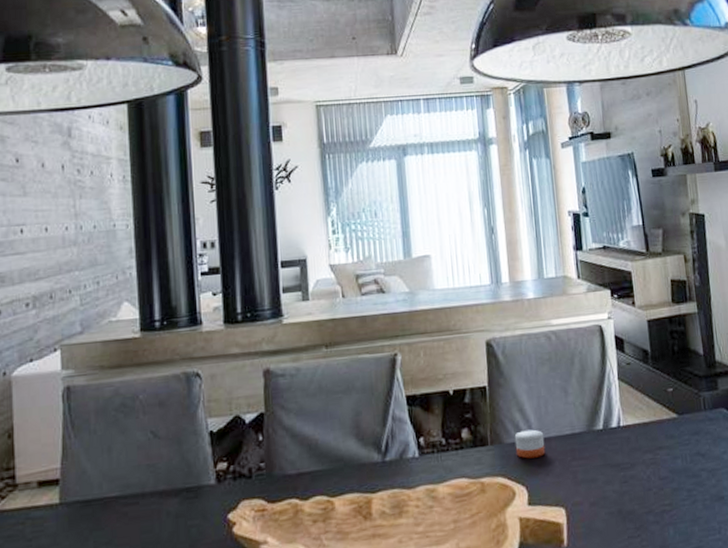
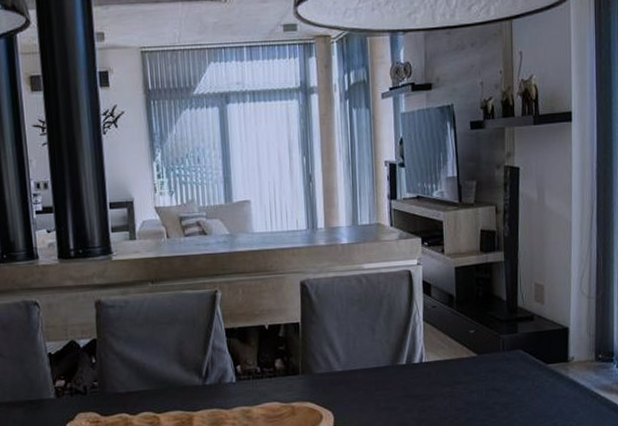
candle: present [514,429,546,459] -> none [323,362,352,388]

